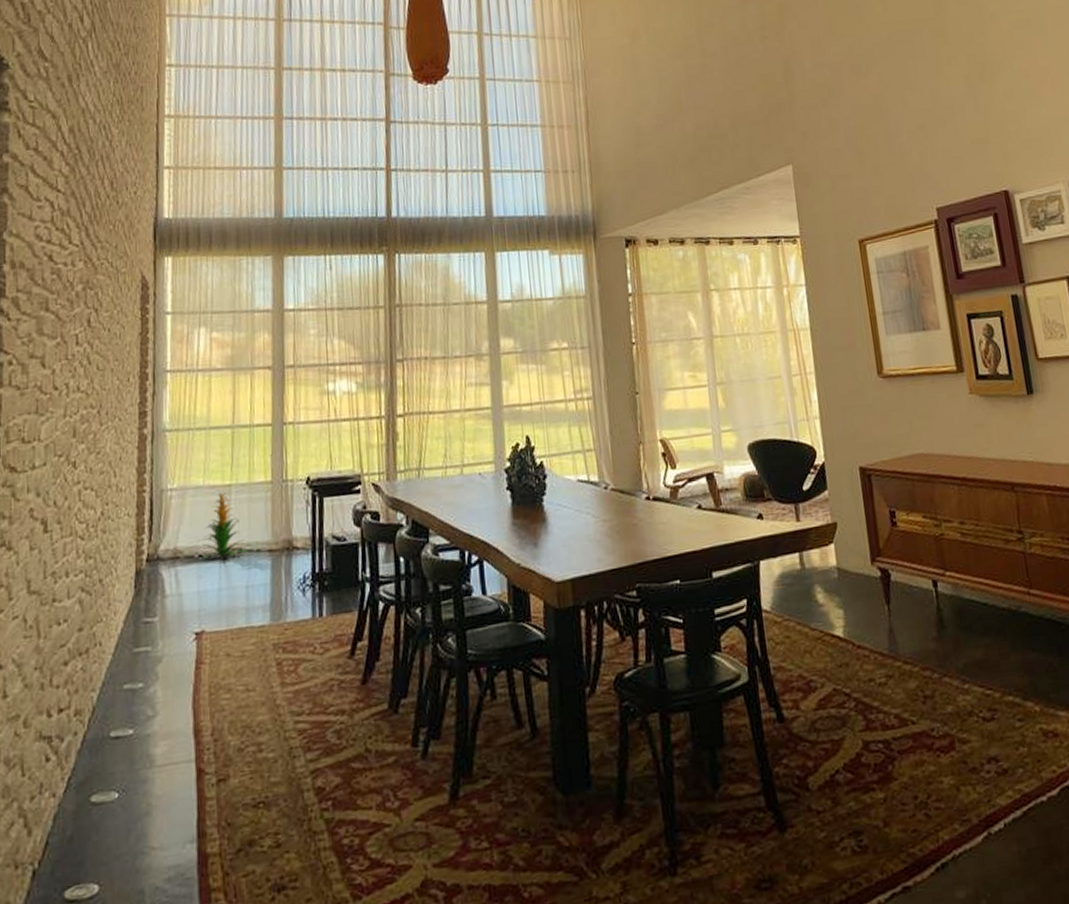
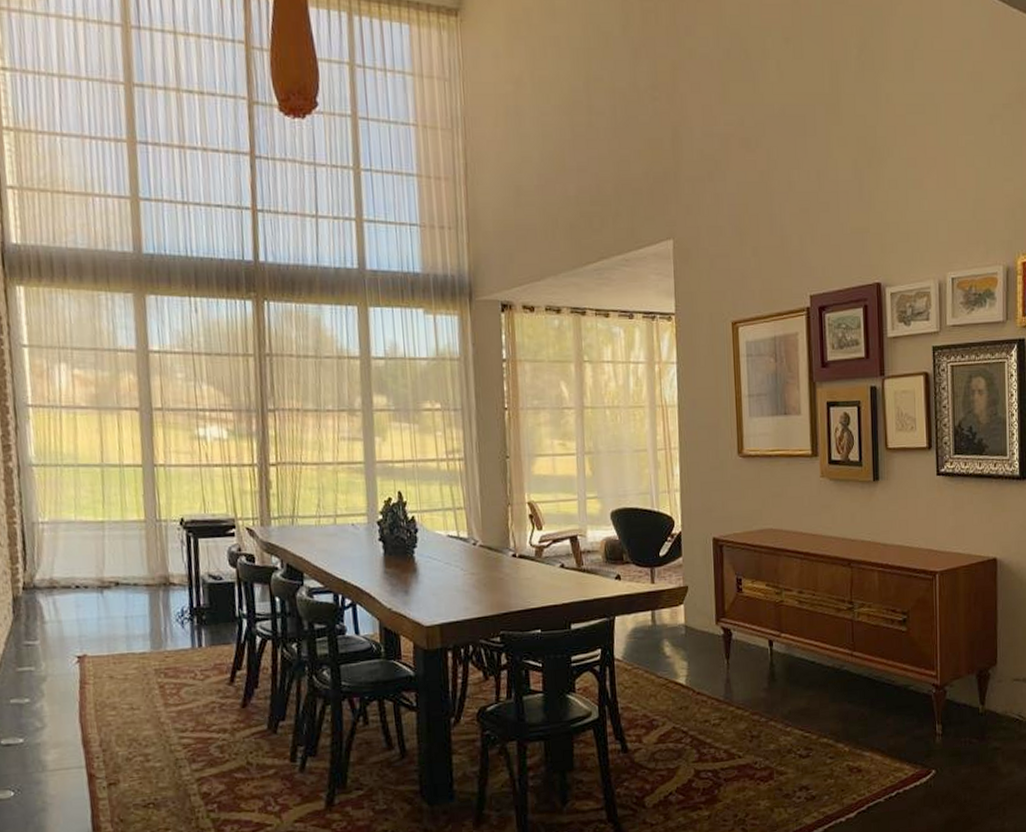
indoor plant: present [197,490,248,559] -> none [73,526,125,589]

